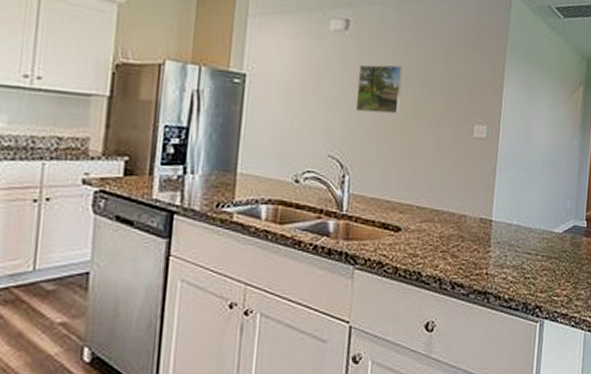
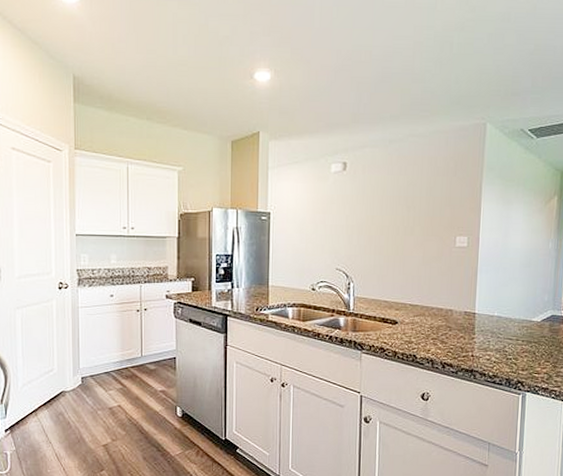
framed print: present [355,64,403,114] -> none [355,194,392,234]

